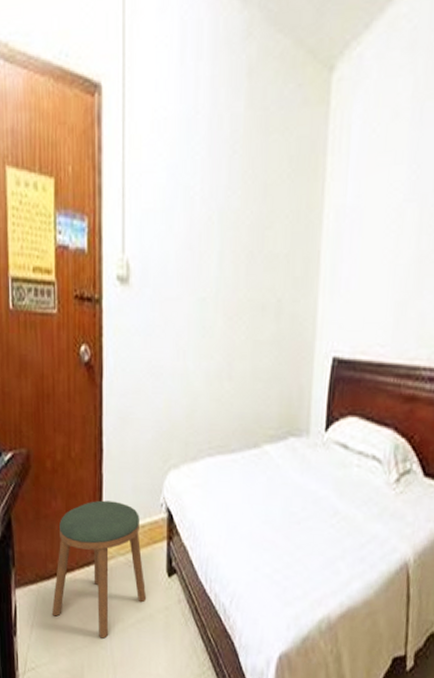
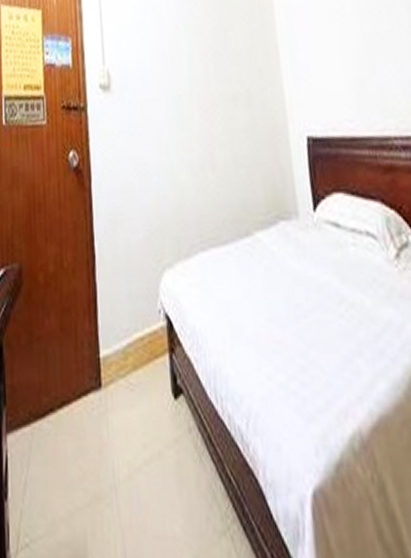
stool: present [52,500,147,639] -> none [48,312,153,492]

